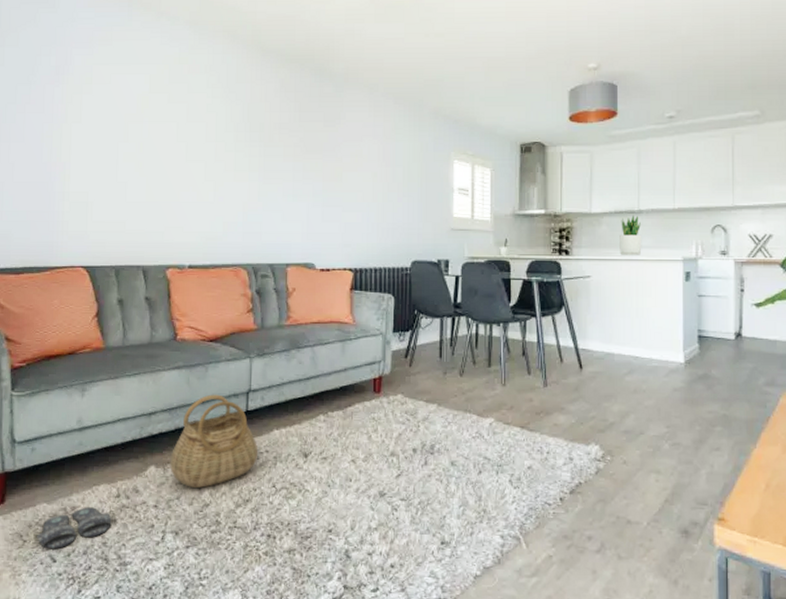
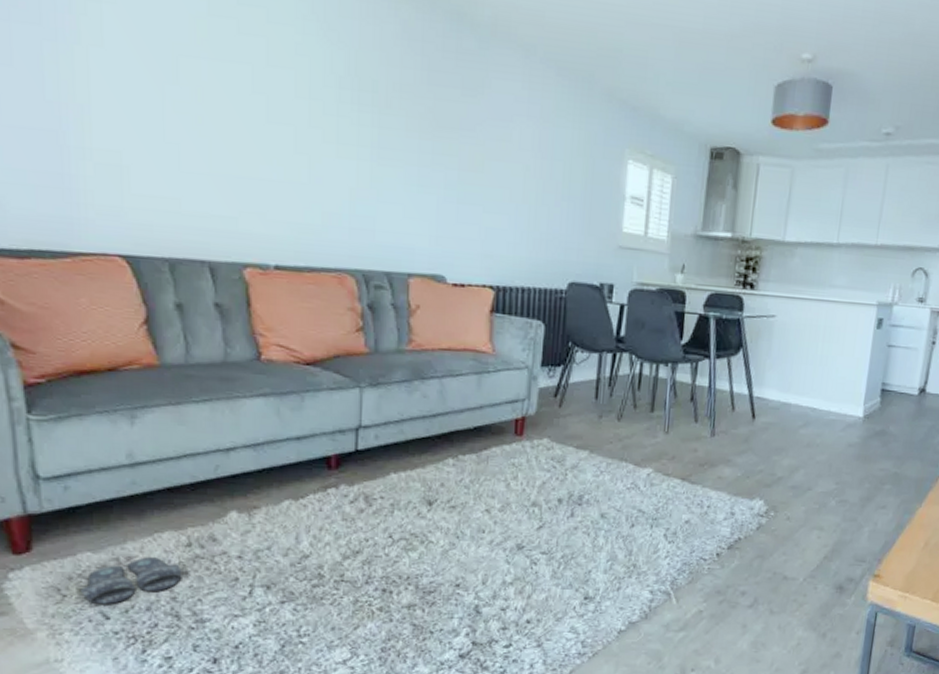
basket: present [170,394,257,488] -> none [257,429,370,537]
planter: present [619,215,642,255] -> none [810,248,838,296]

